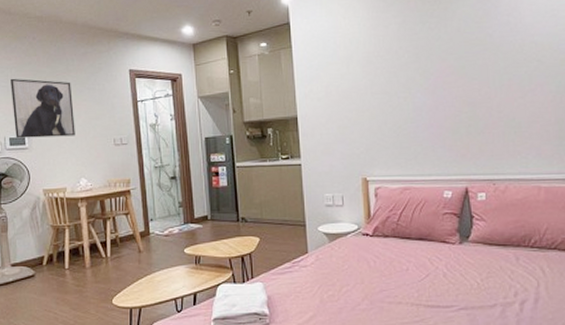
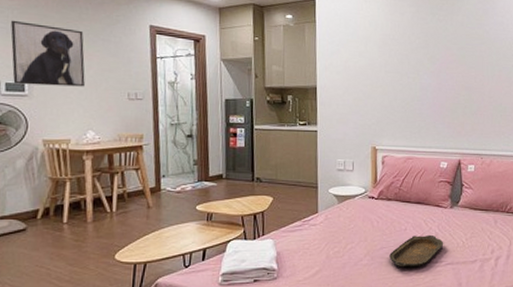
serving tray: none [390,275,455,313] -> present [389,234,444,268]

